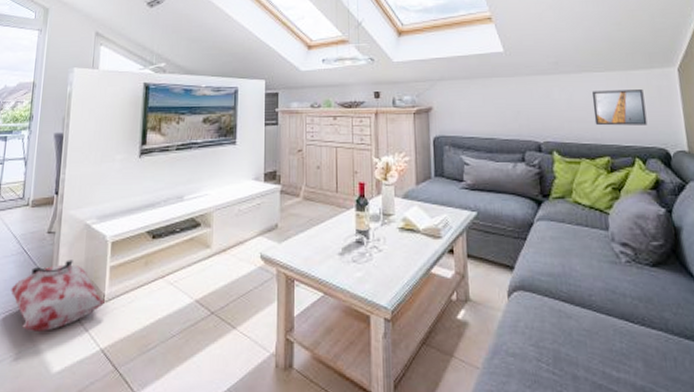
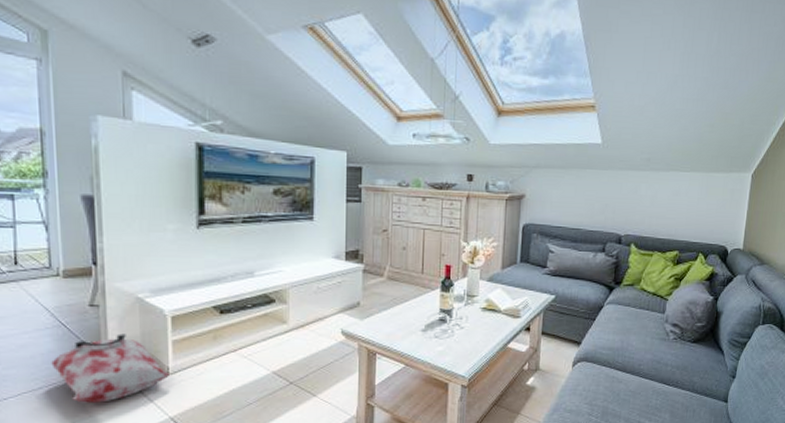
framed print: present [592,90,648,126] -> none [672,189,719,224]

